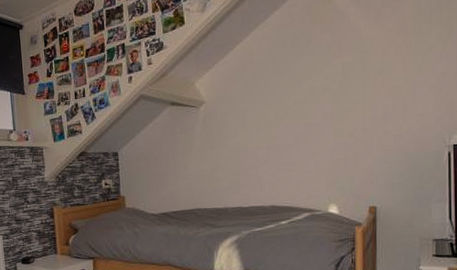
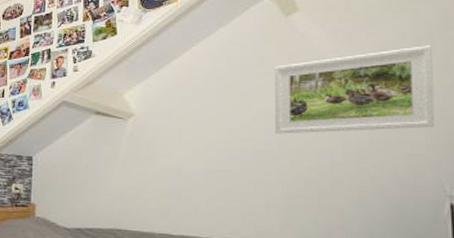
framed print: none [320,16,440,108] -> present [274,45,436,134]

